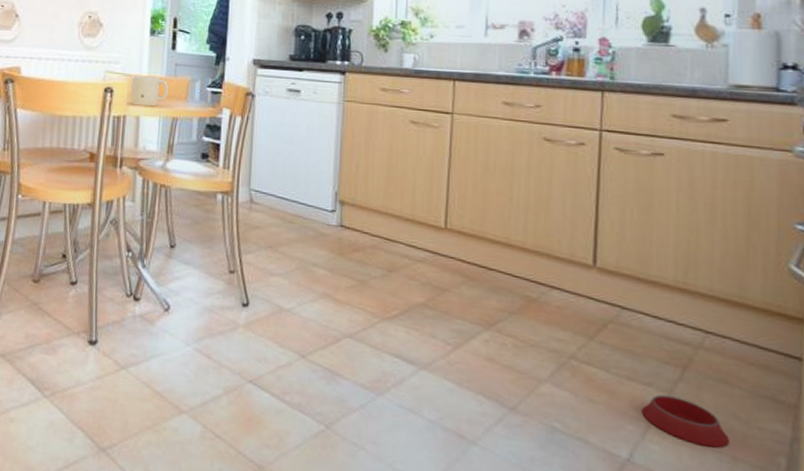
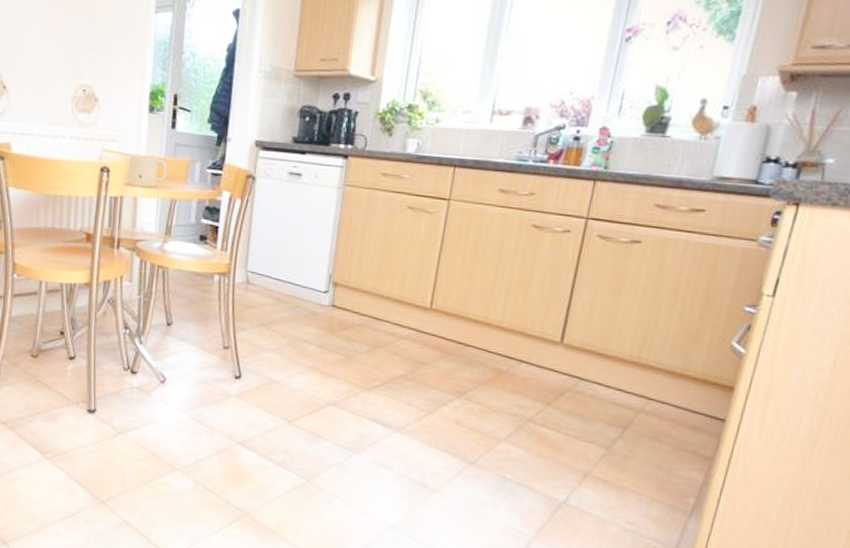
pet bowl: present [641,394,729,448] -> none [582,450,651,492]

